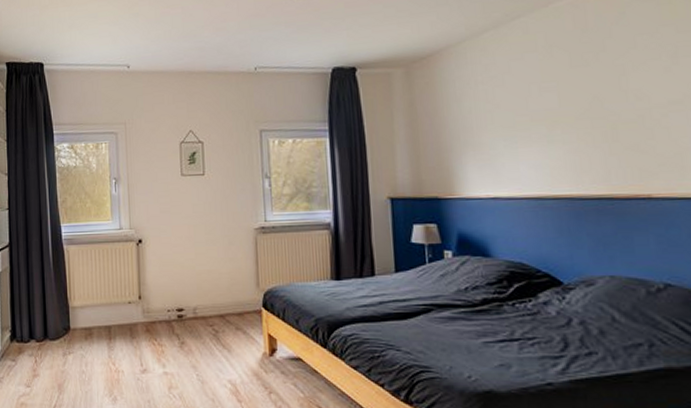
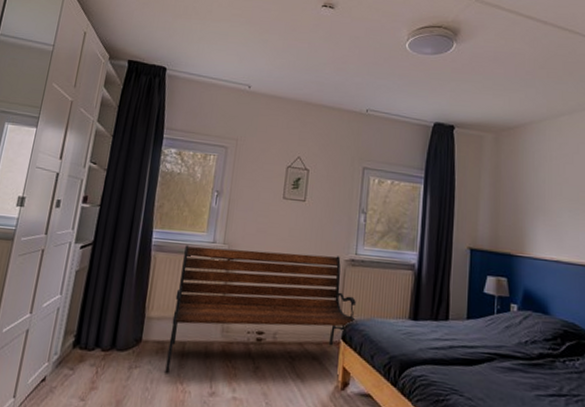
bench: none [93,225,277,357] -> present [165,245,357,374]

